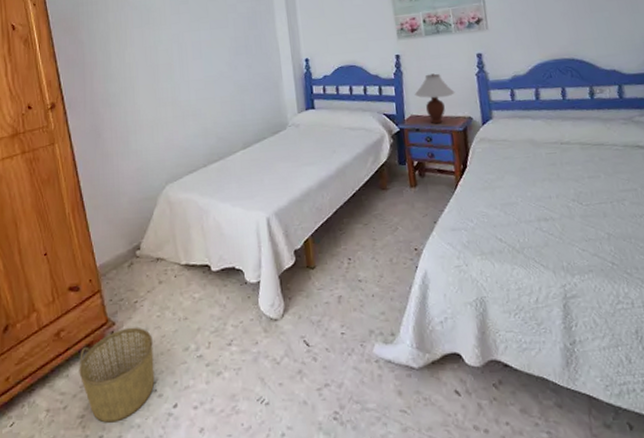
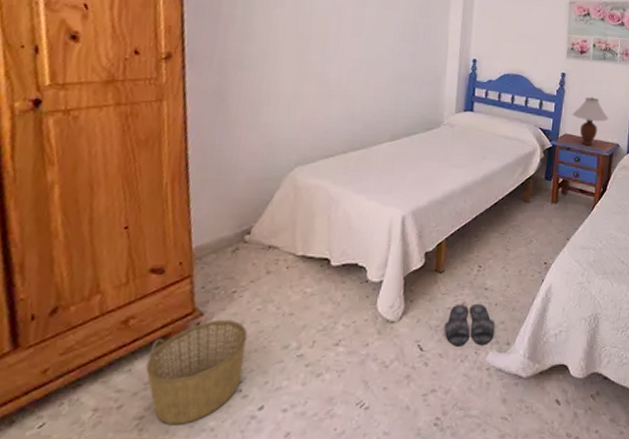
slippers: none [325,295,377,340] -> present [444,303,496,346]

